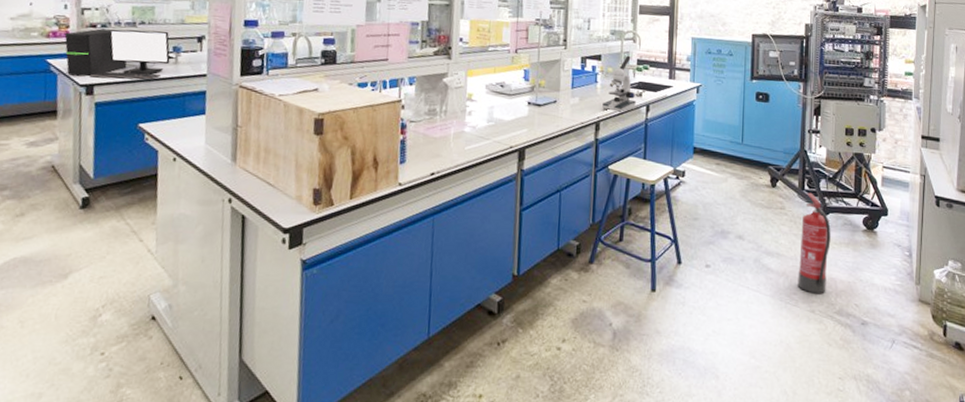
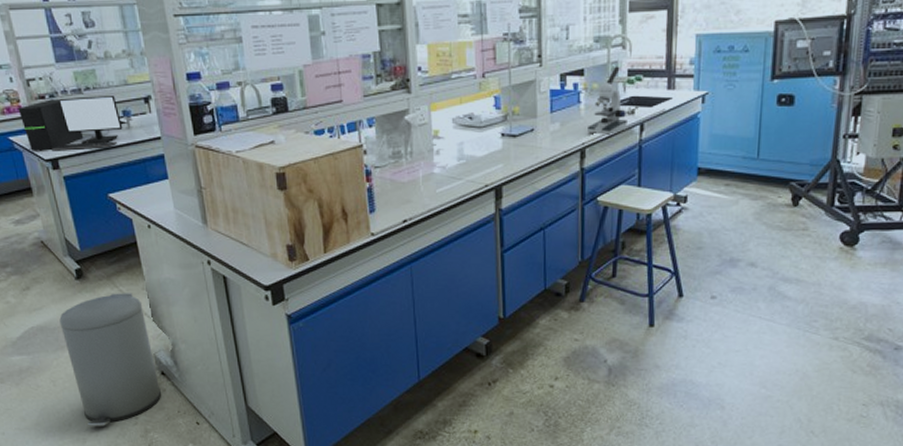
pedal bin: none [48,225,148,379] -> present [59,293,161,427]
fire extinguisher: present [797,192,831,294] -> none [819,209,865,320]

